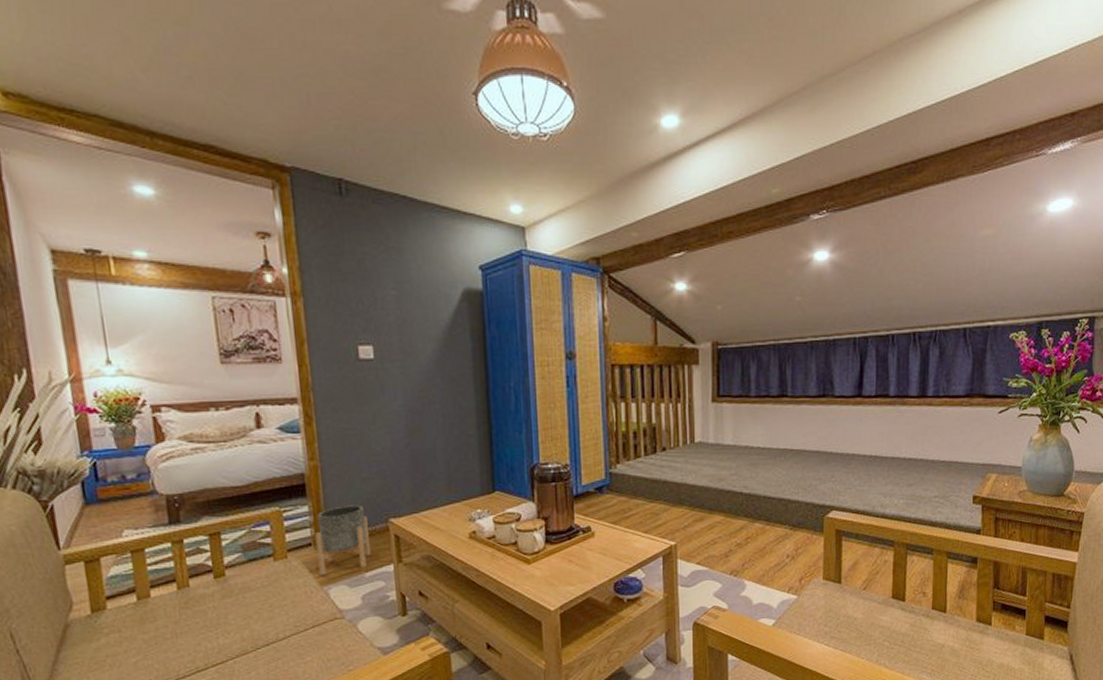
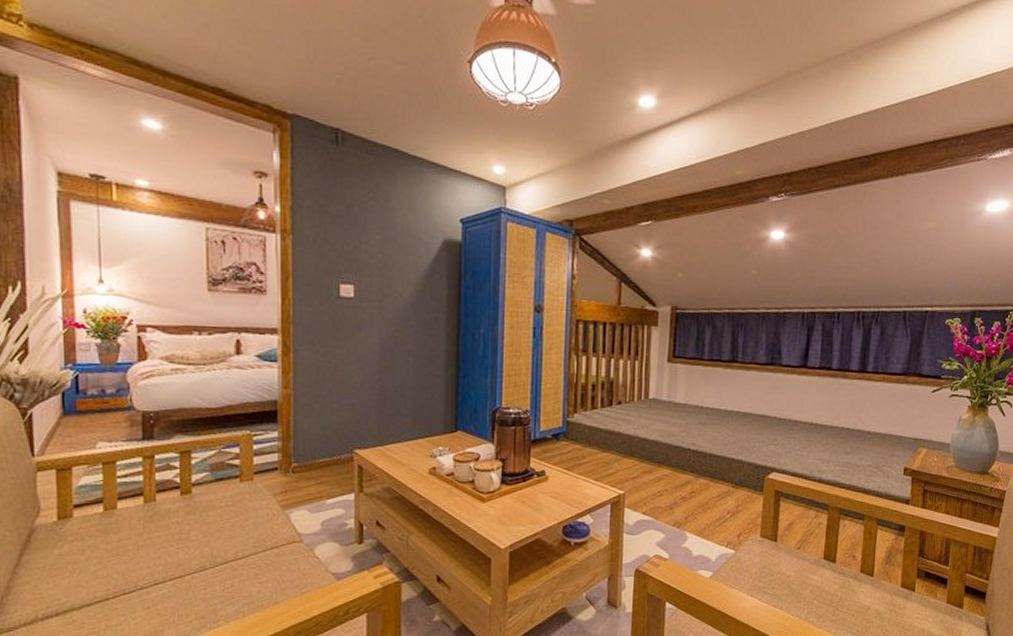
planter: present [315,504,370,575] -> none [282,434,333,499]

